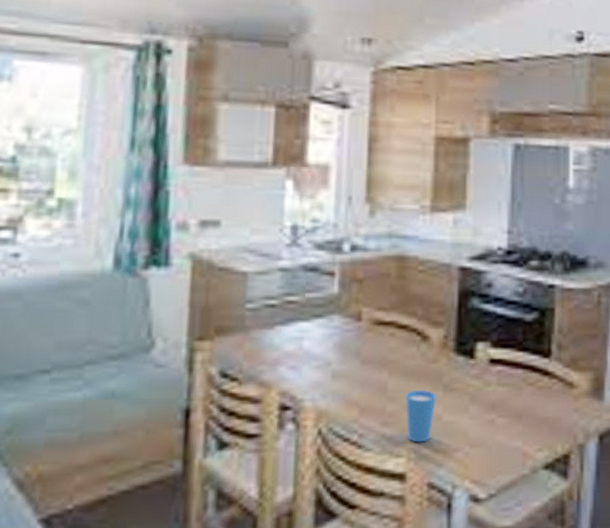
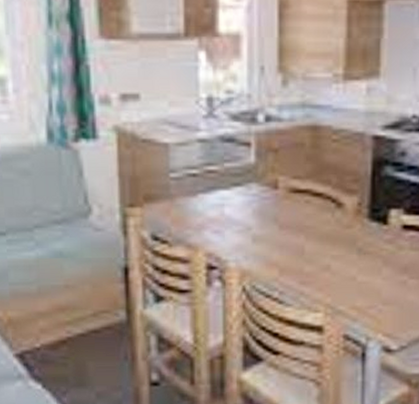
cup: present [406,390,436,443] -> none [322,254,351,300]

